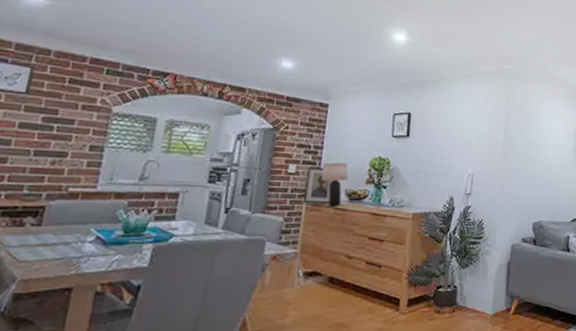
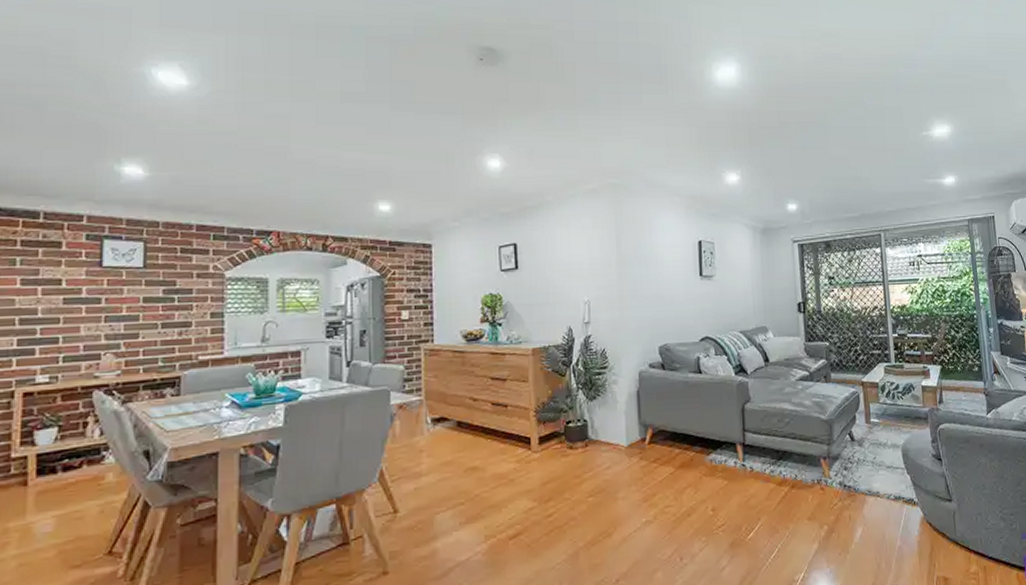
picture frame: present [303,166,333,205] -> none [421,310,448,350]
table lamp: present [321,162,349,207] -> none [435,303,462,350]

